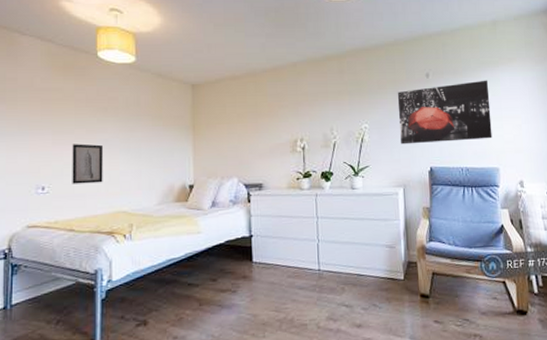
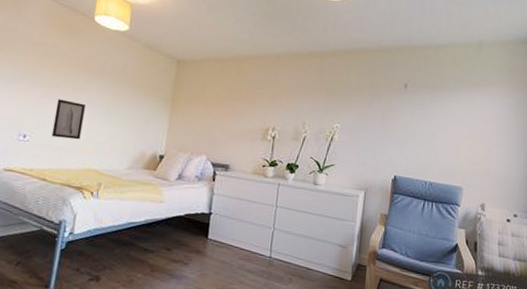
wall art: present [397,80,492,145] -> none [369,97,465,158]

